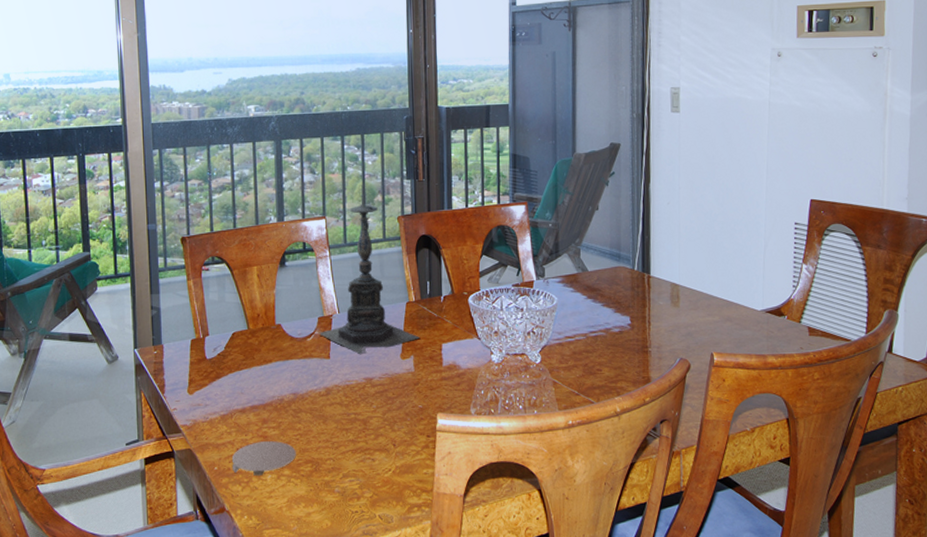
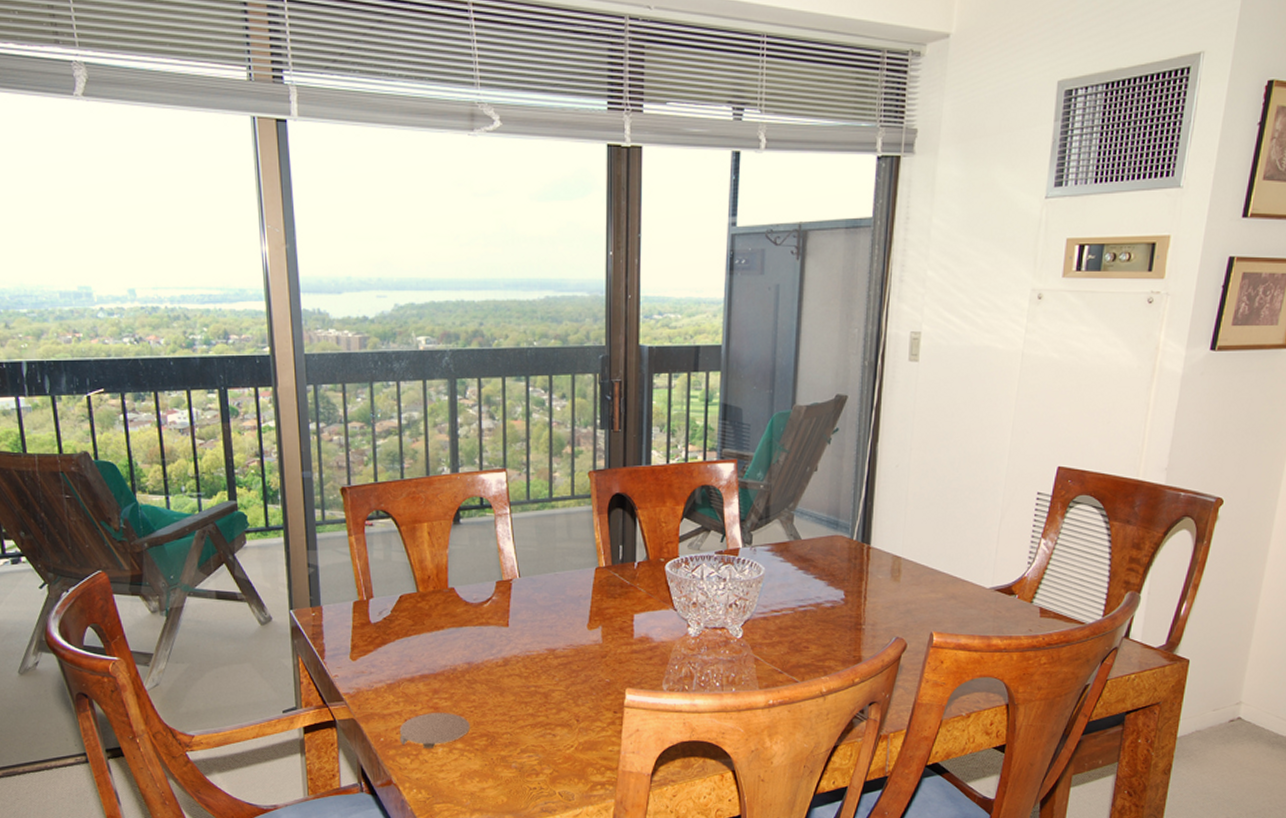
candle holder: present [318,185,420,355] -> none [496,434,609,624]

